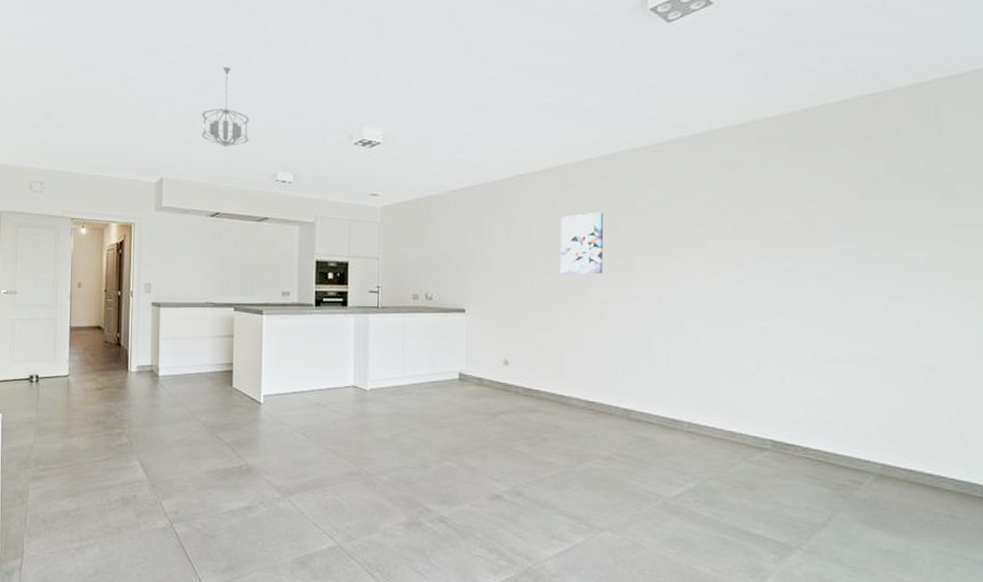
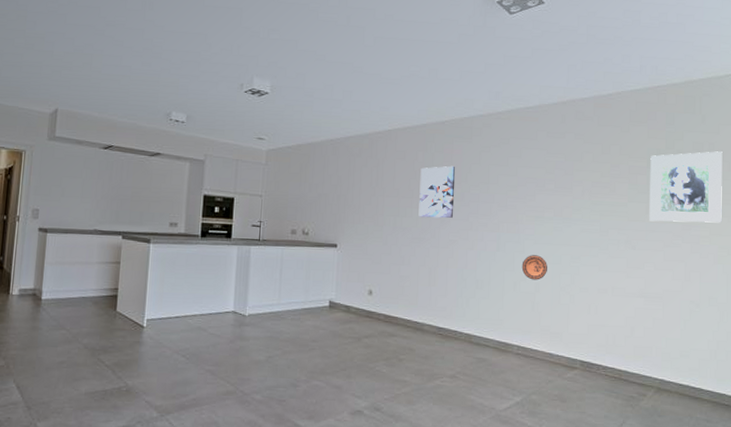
chandelier: present [201,66,249,148] -> none [99,11,147,86]
decorative plate: none [691,314,725,344] -> present [521,255,547,280]
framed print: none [863,172,970,267] -> present [649,151,723,223]

